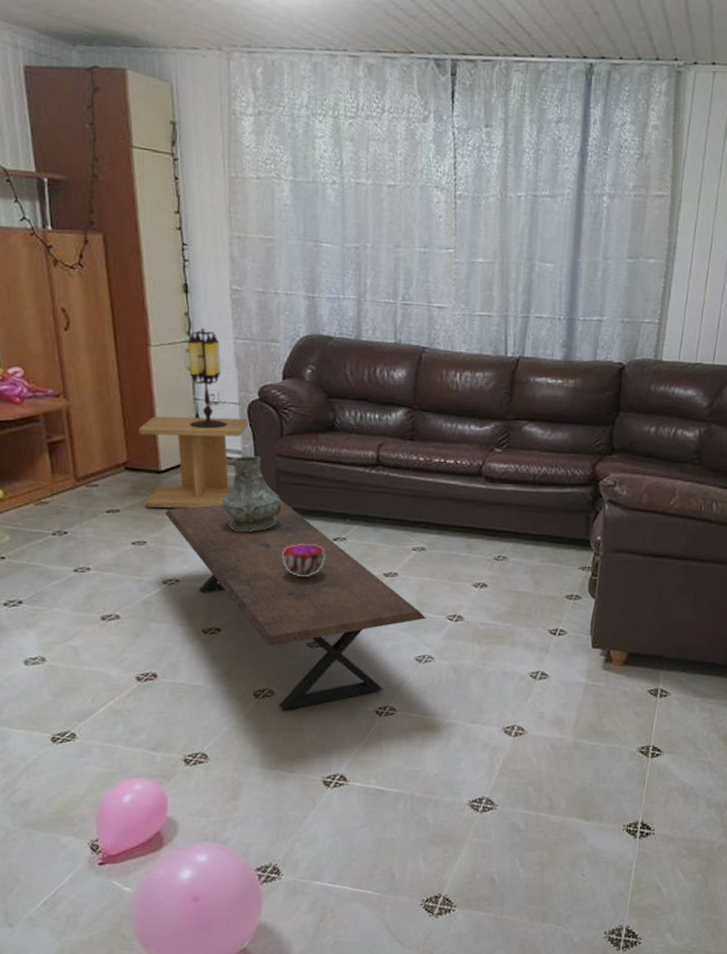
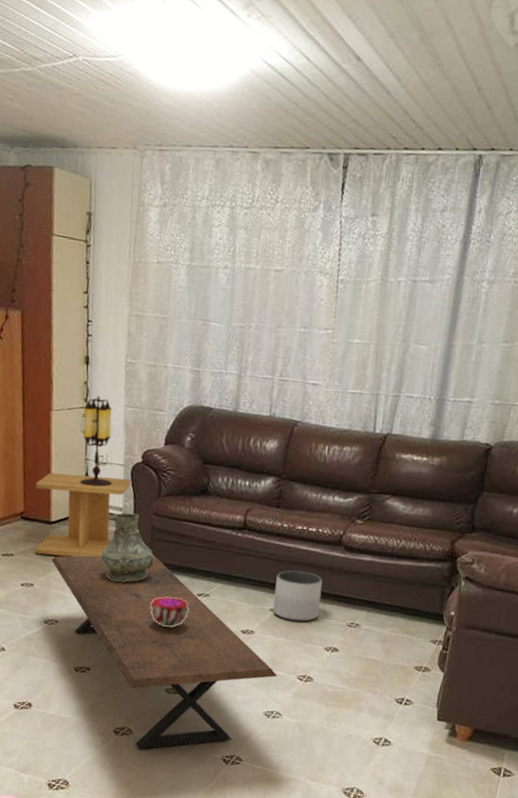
planter: none [415,505,466,560] -> present [273,570,323,622]

